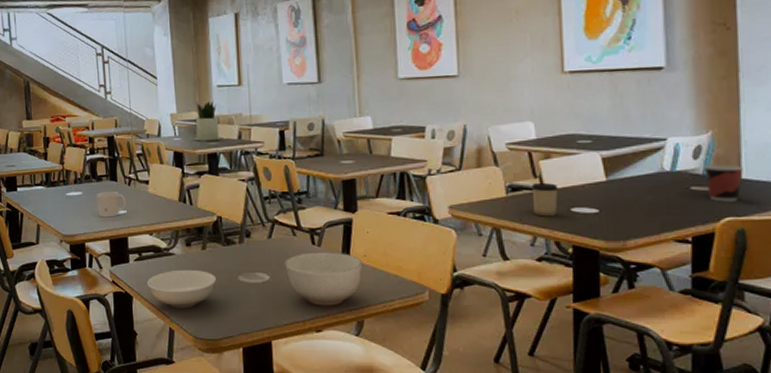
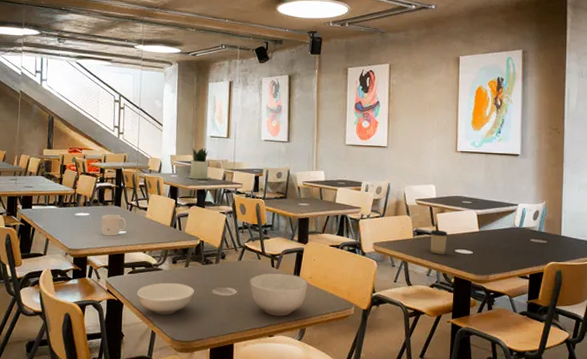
cup: present [704,164,743,202] -> none [539,224,562,251]

